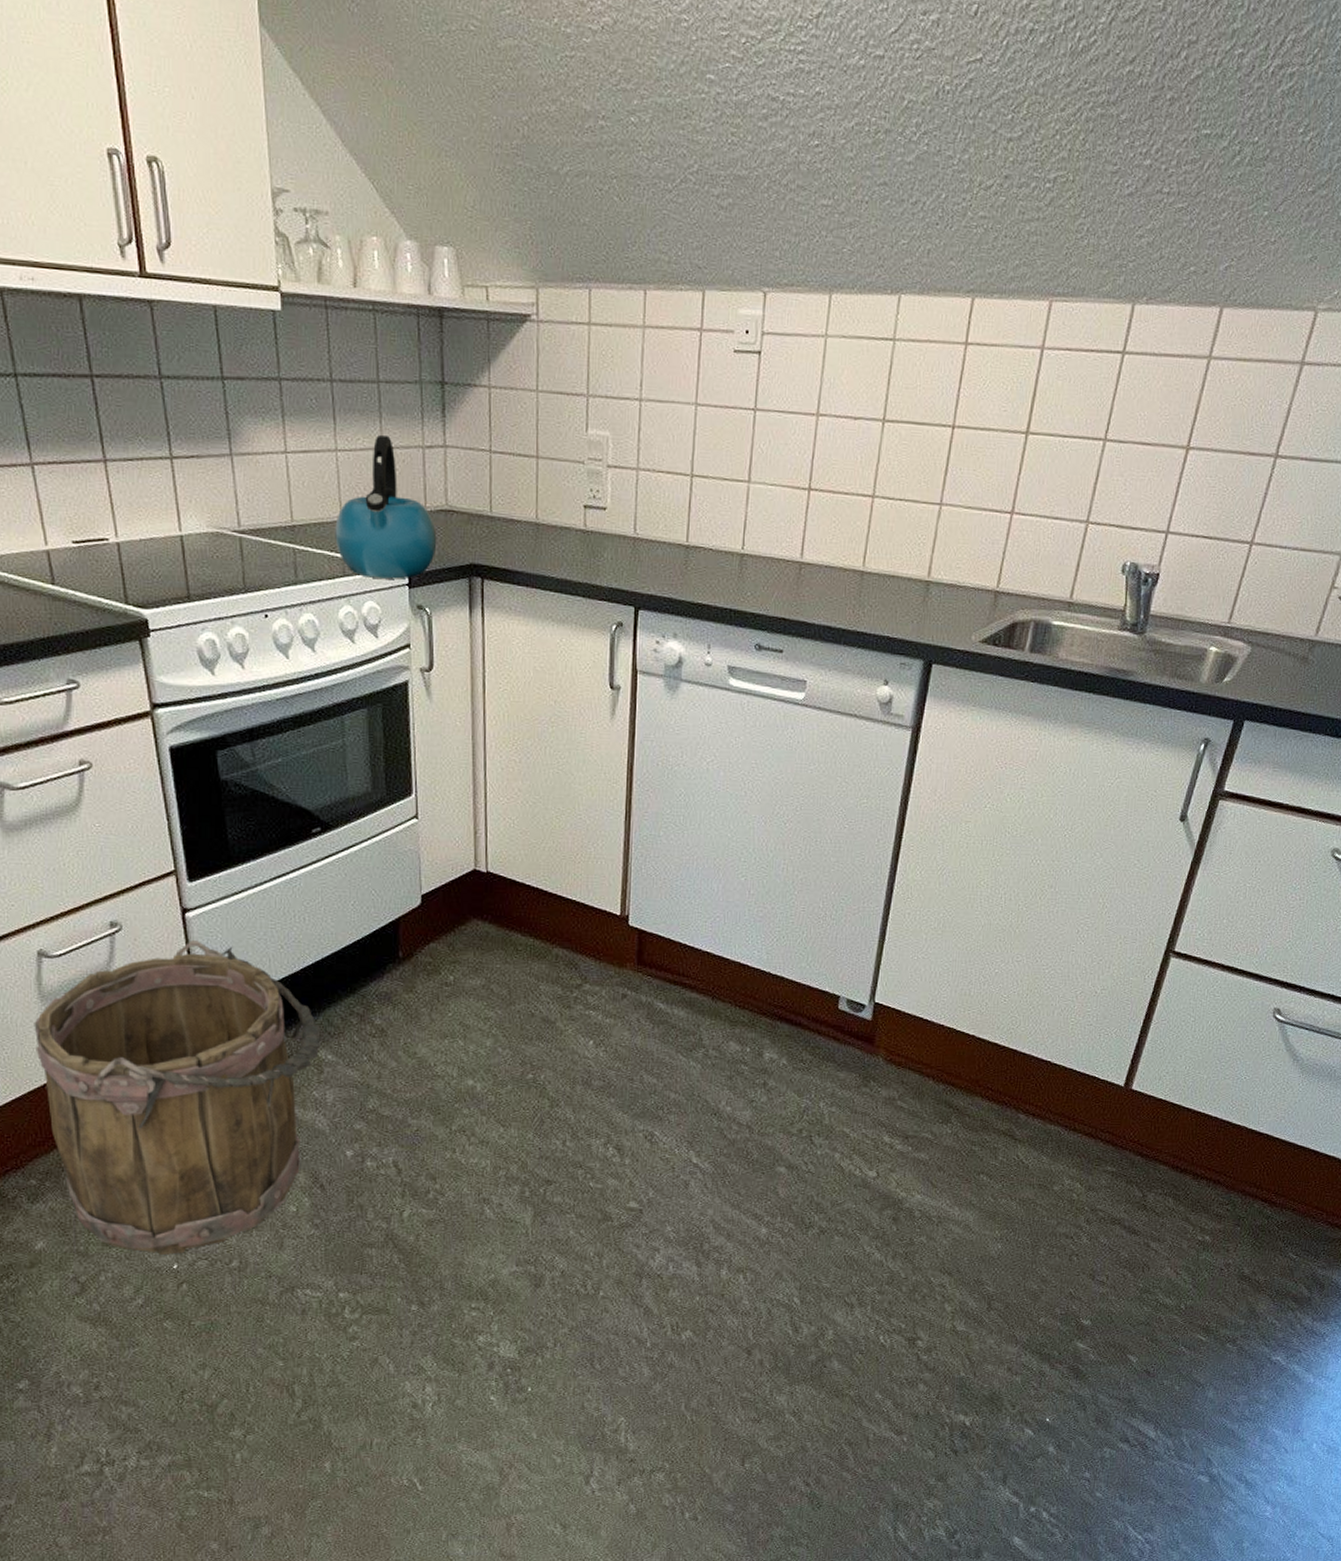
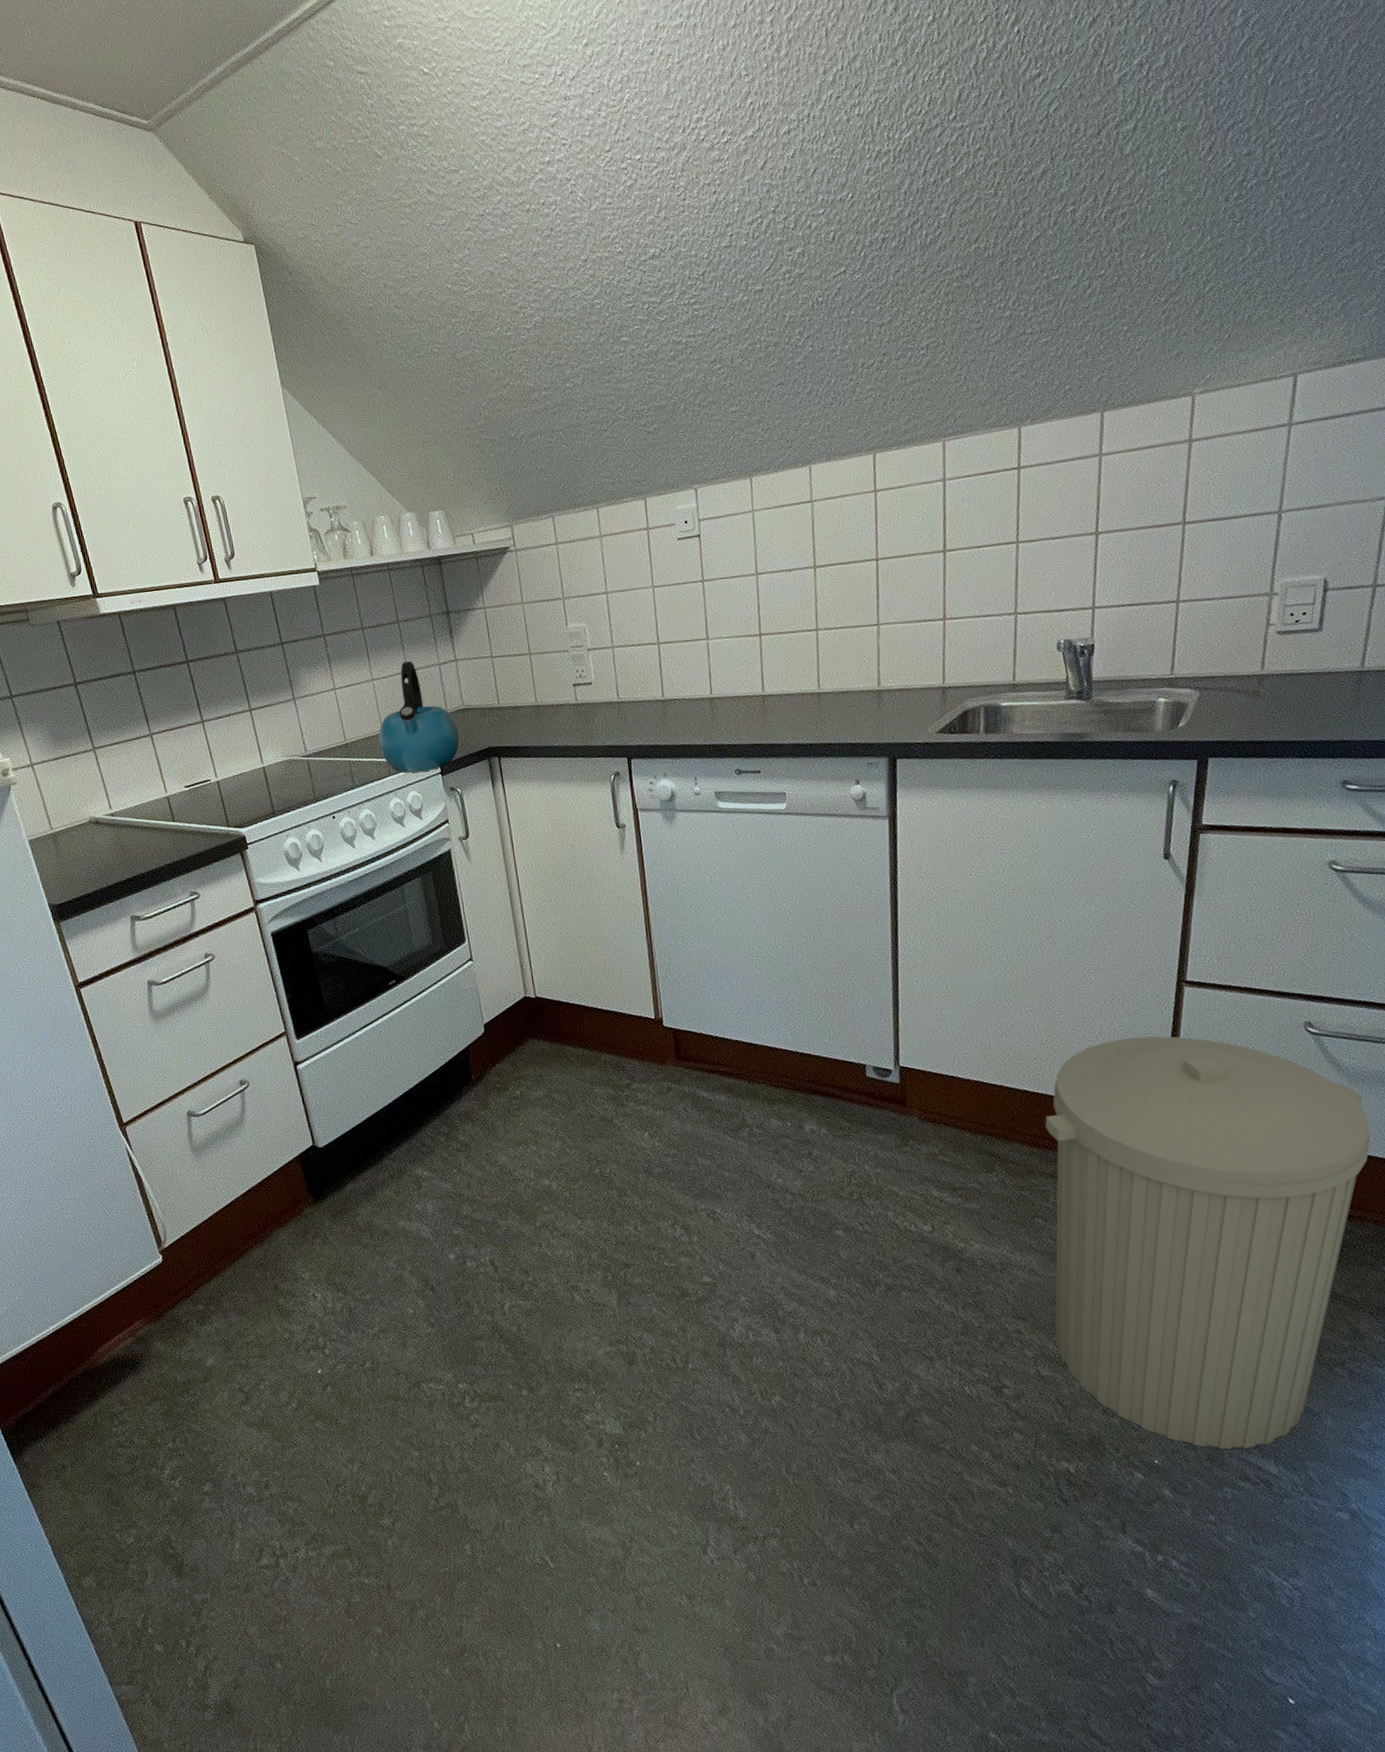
bucket: present [34,940,322,1255] -> none [189,1087,418,1362]
trash can: none [977,1002,1310,1413] -> present [1045,1036,1371,1450]

